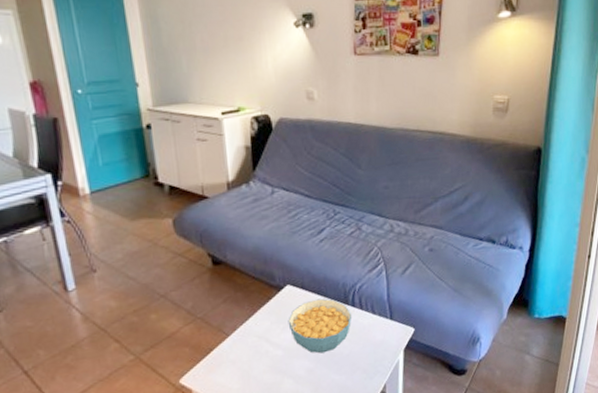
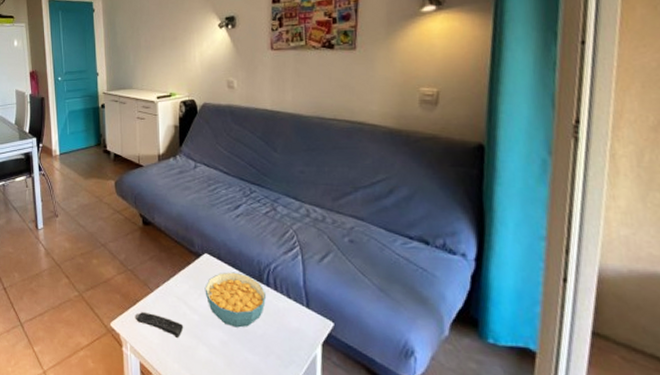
remote control: none [209,359,267,378] -> present [135,312,184,338]

